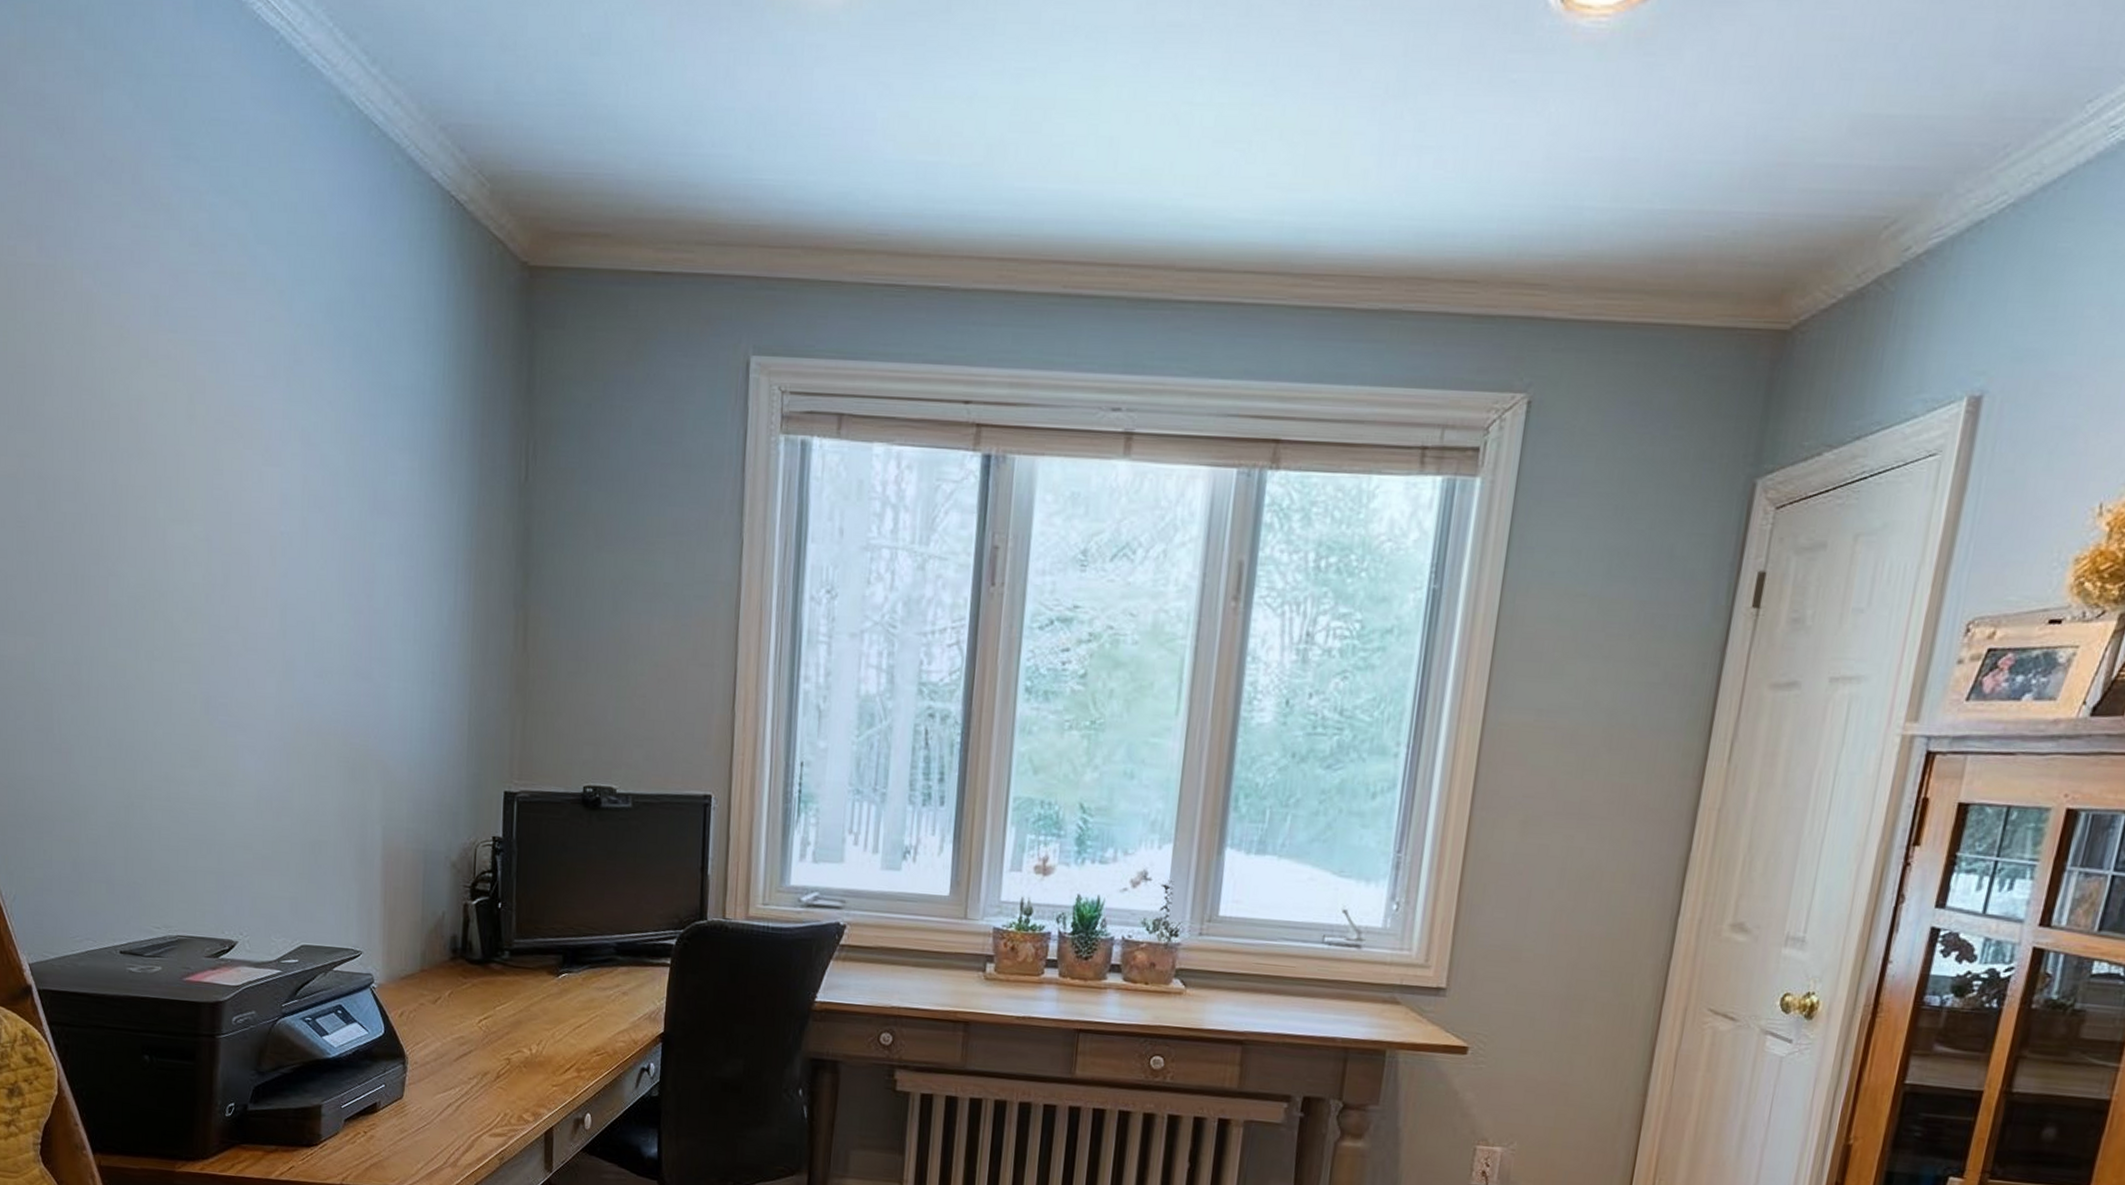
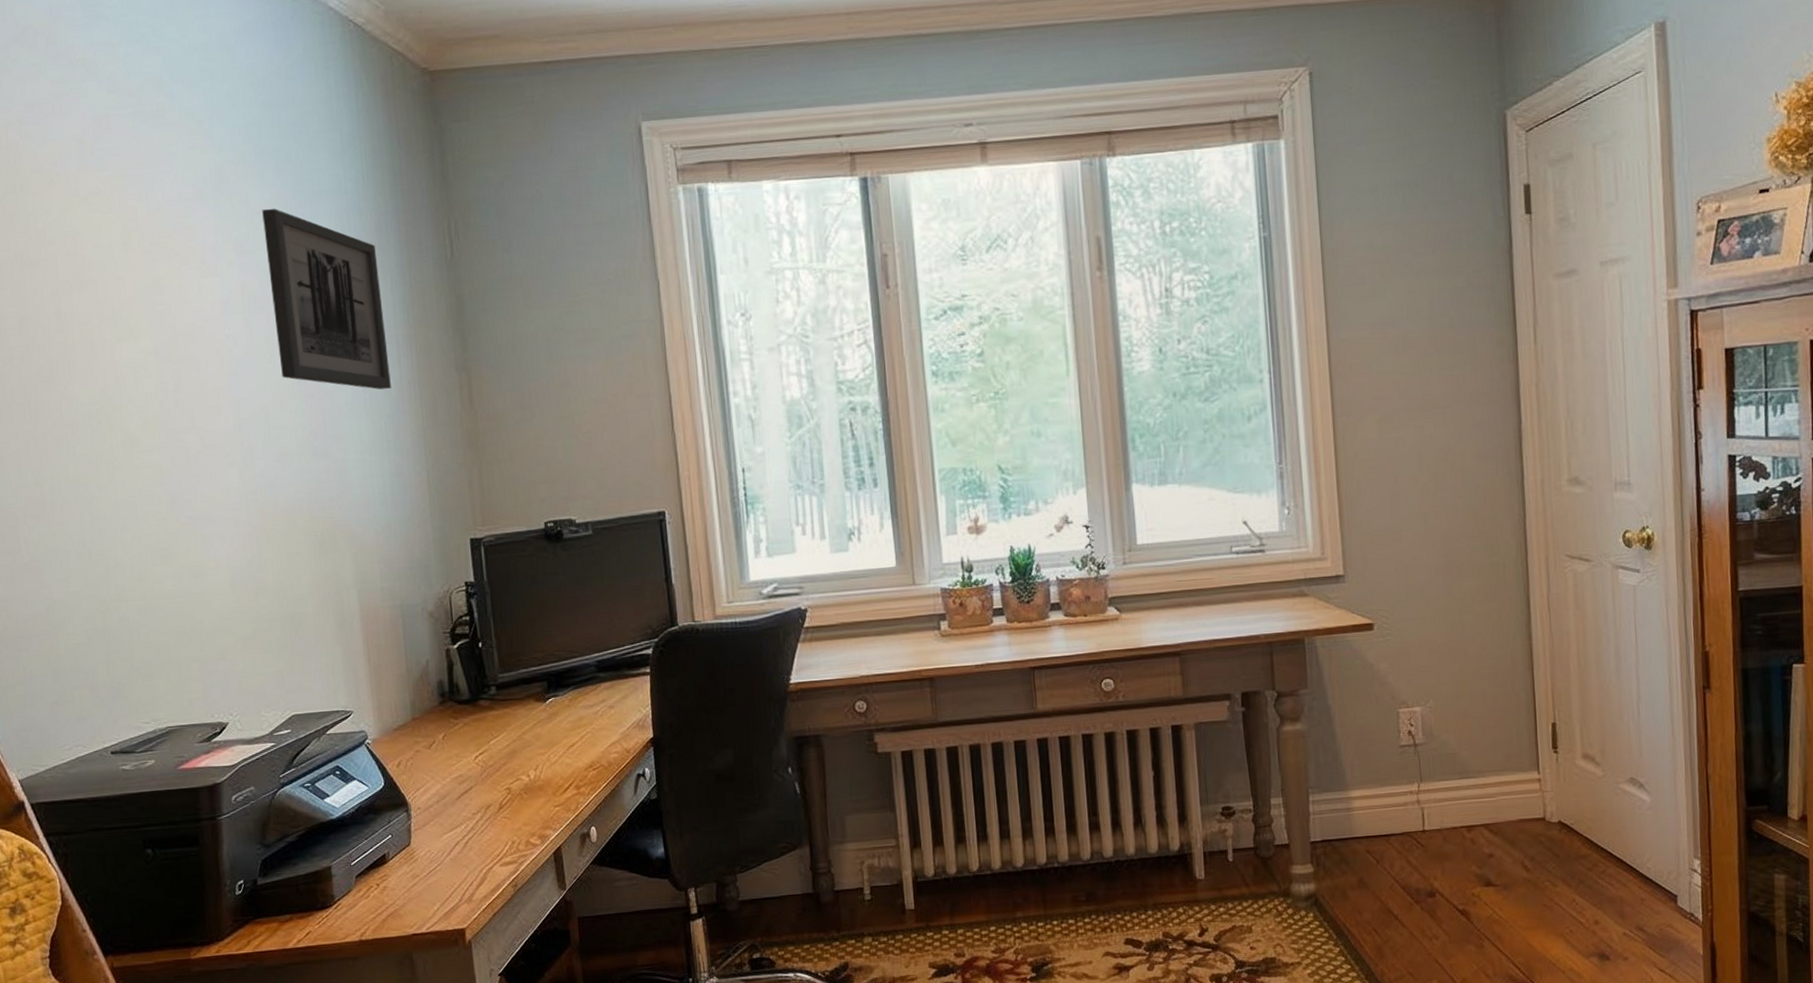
wall art: none [332,399,447,616] -> present [262,208,391,390]

